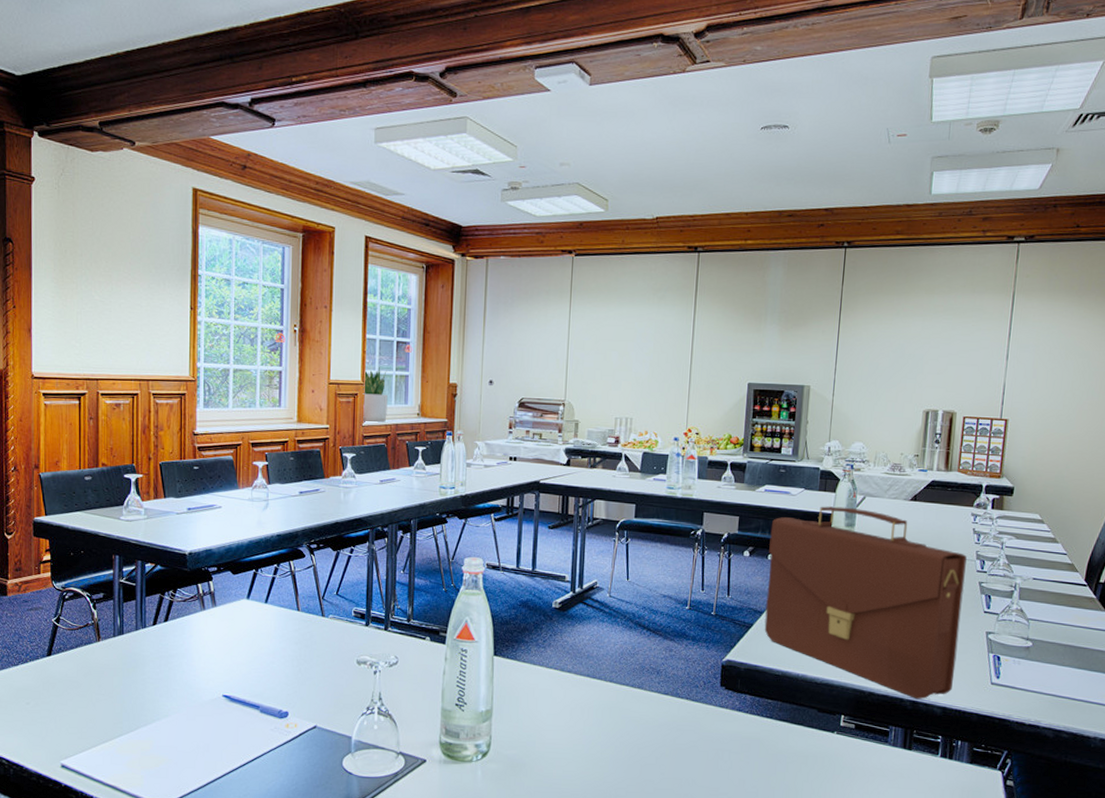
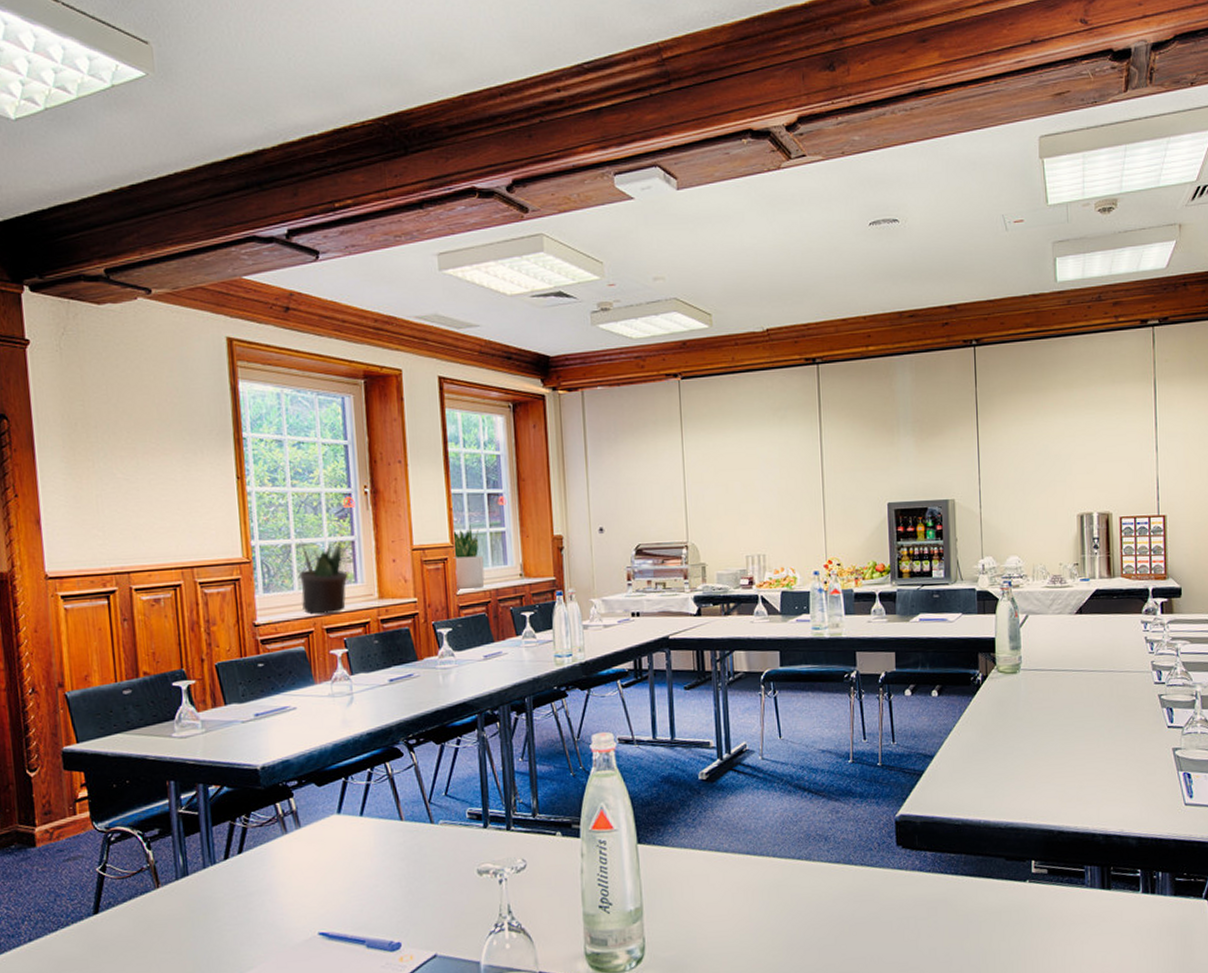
planter: none [234,366,274,431] -> present [300,540,348,614]
briefcase: present [764,506,967,699] -> none [931,628,1146,831]

